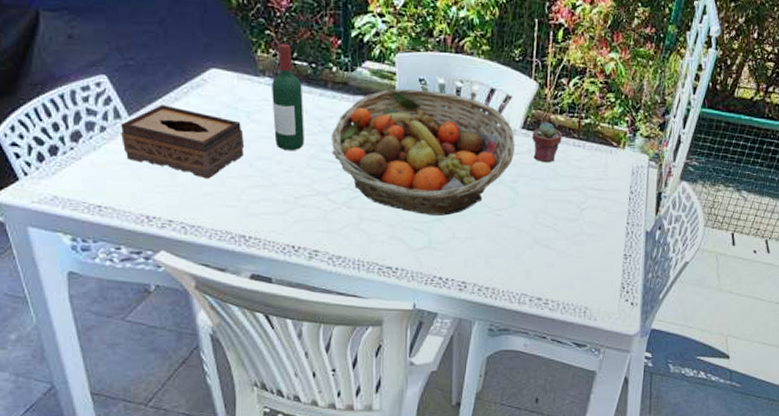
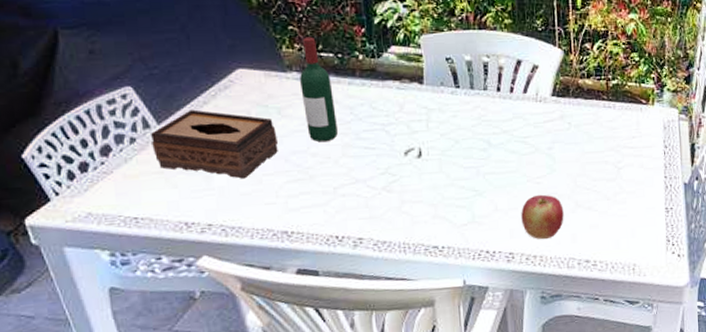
fruit basket: present [331,89,515,216] -> none [364,68,547,191]
apple: none [477,227,521,273] -> present [521,194,564,240]
potted succulent: present [532,122,562,163] -> none [562,87,592,127]

